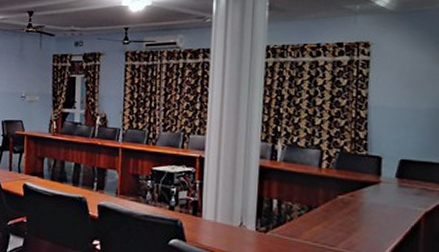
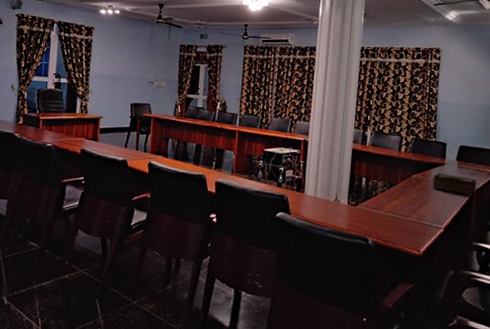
tissue box: none [364,193,425,222] -> present [432,173,477,196]

